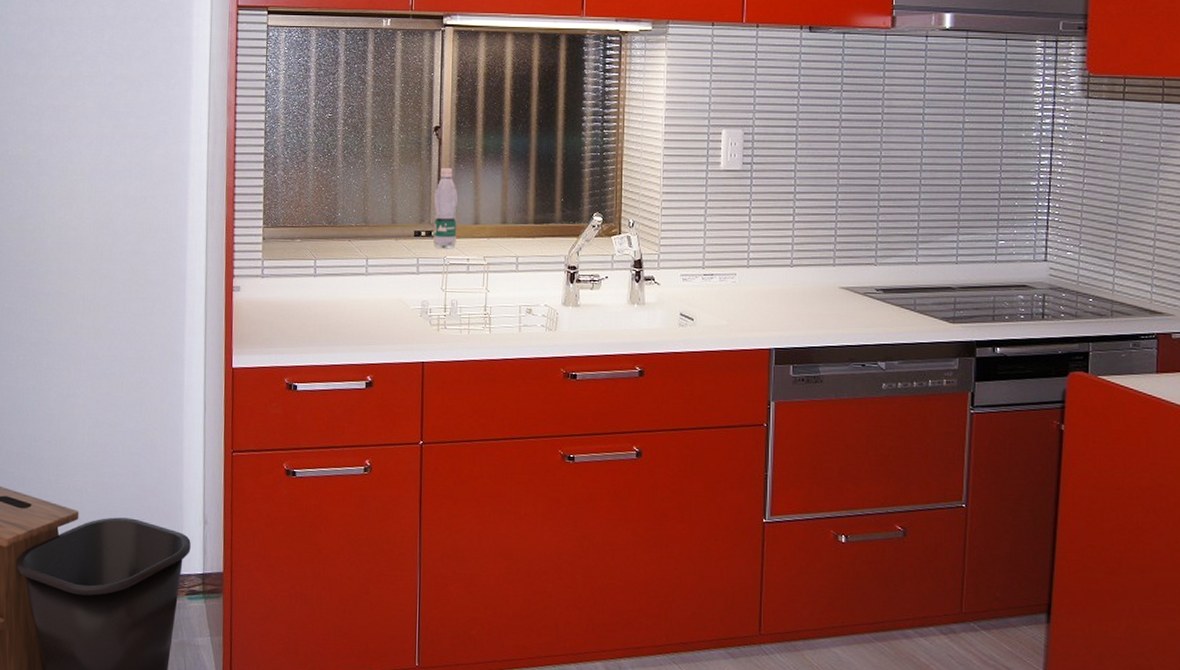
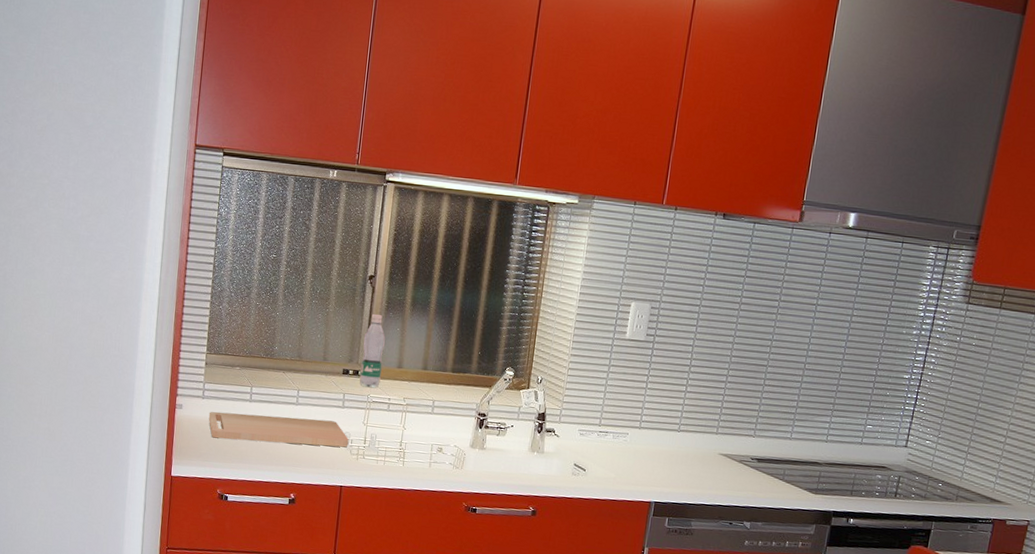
cutting board: none [269,289,427,321] -> present [208,411,349,448]

